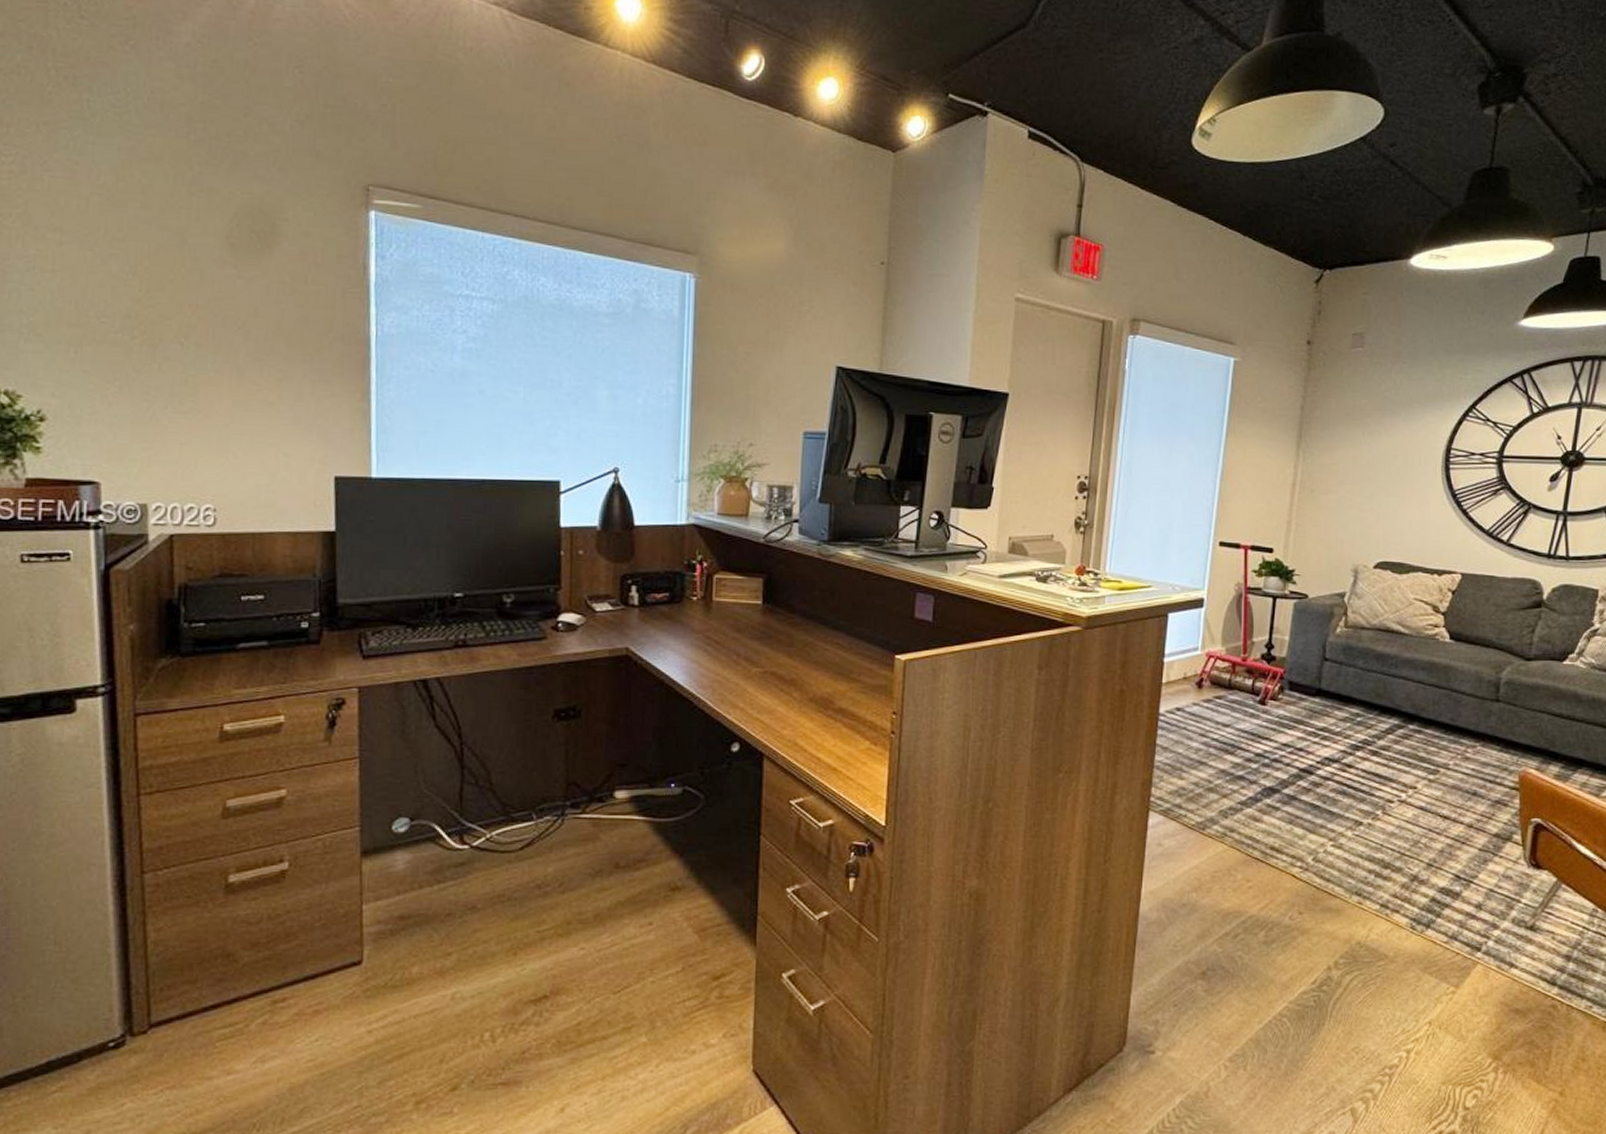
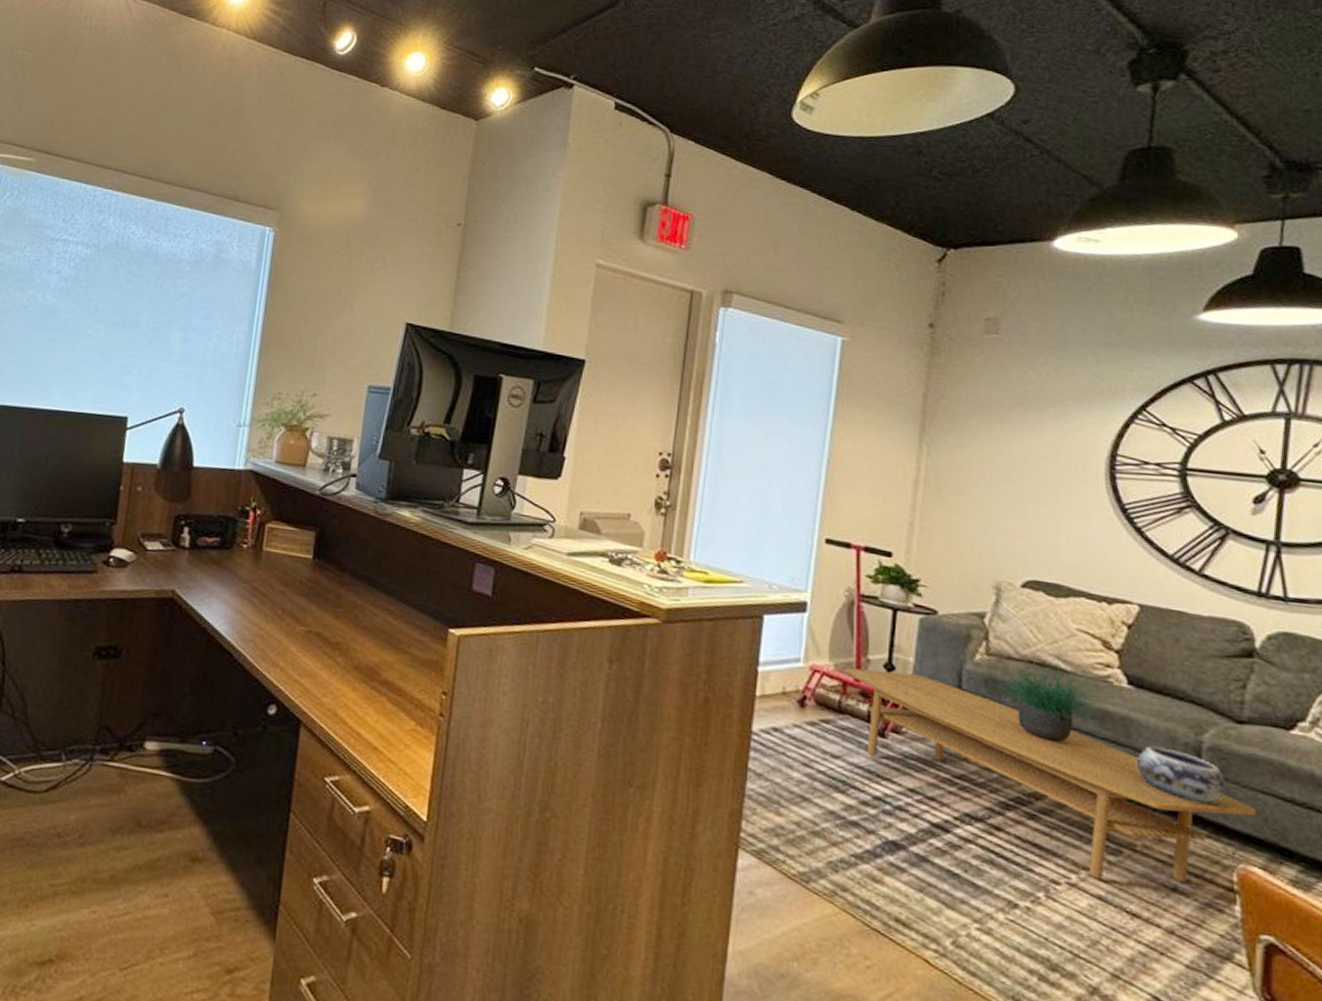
coffee table: none [1235,650,1535,795] -> present [845,667,1257,883]
potted plant: none [1351,621,1431,692] -> present [994,655,1104,742]
decorative bowl: none [1452,686,1515,727] -> present [1136,746,1227,806]

